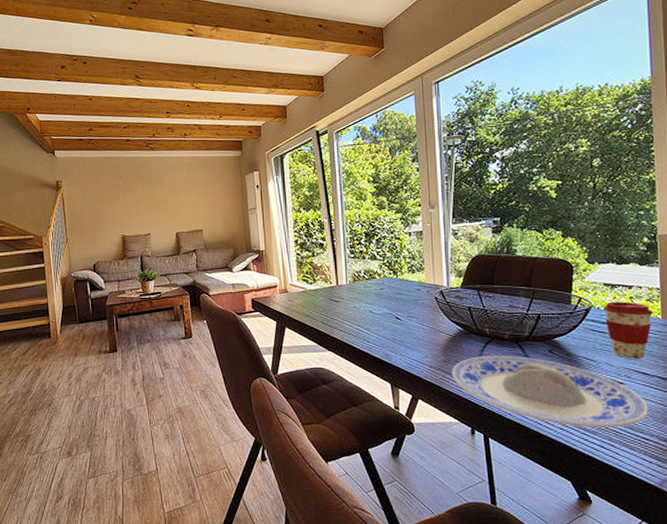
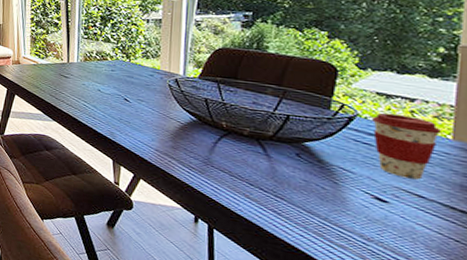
plate: present [452,355,650,428] -> none [179,148,421,249]

